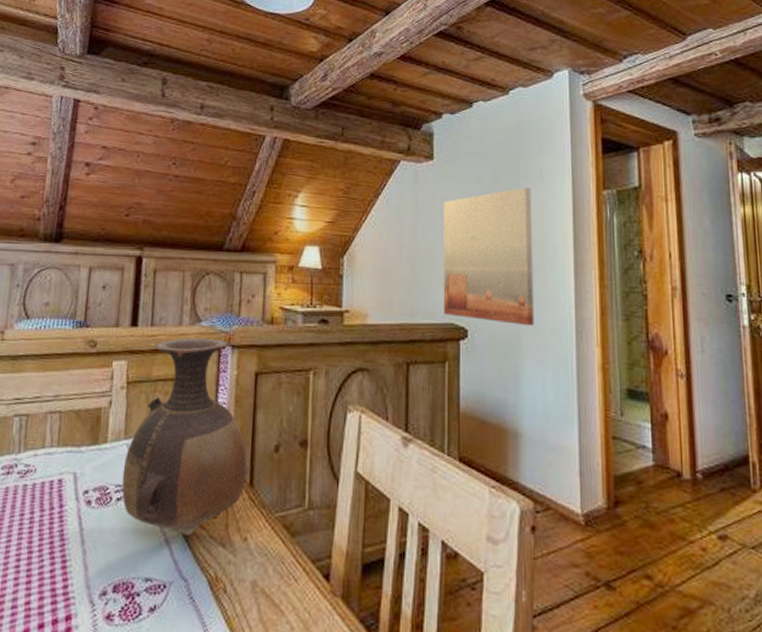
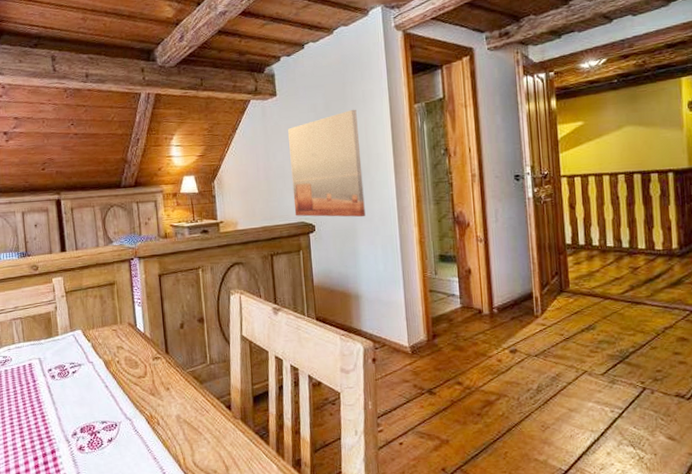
vase: present [121,337,247,535] -> none [73,254,163,391]

